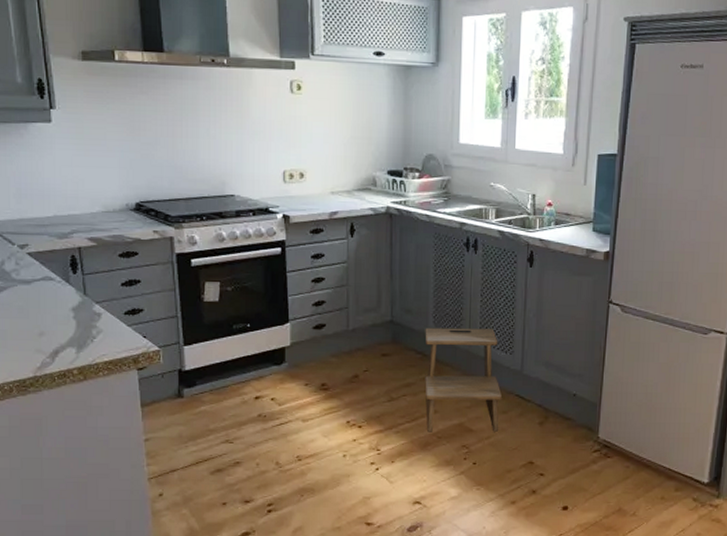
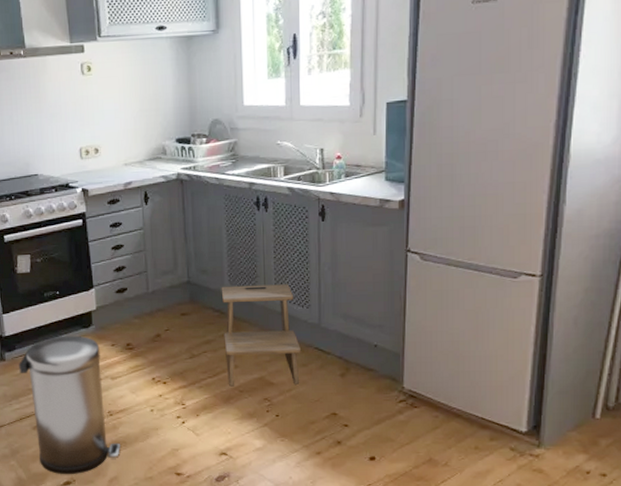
pedal bin: none [199,372,309,525] -> present [19,335,121,475]

